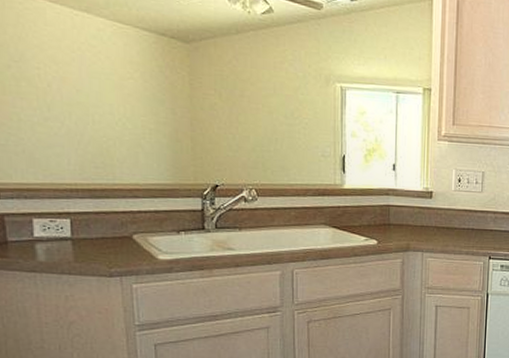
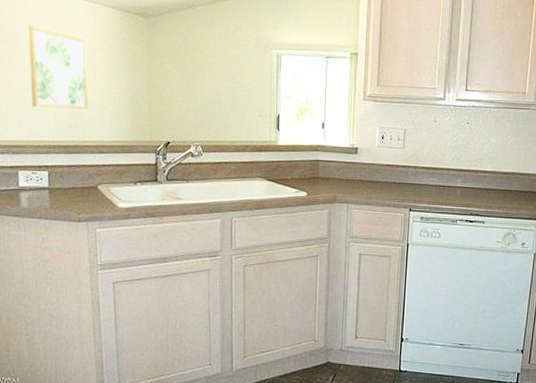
wall art: none [39,47,118,147] -> present [29,25,88,110]

